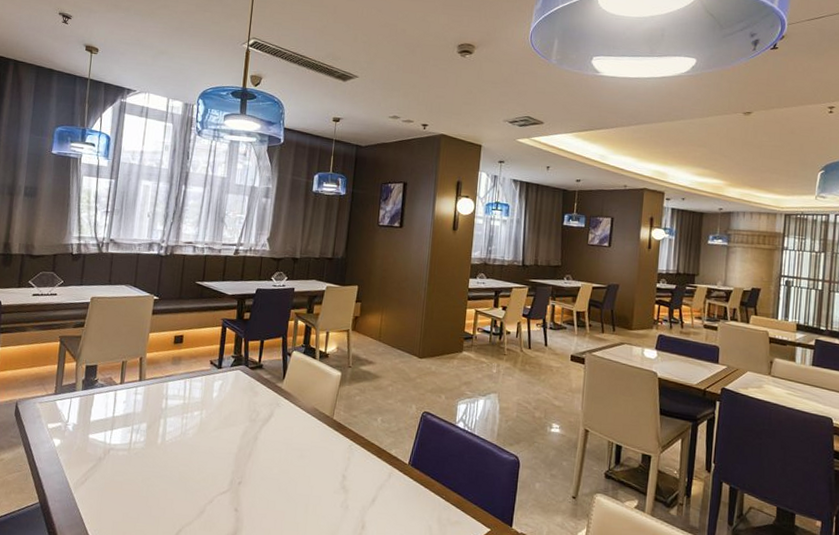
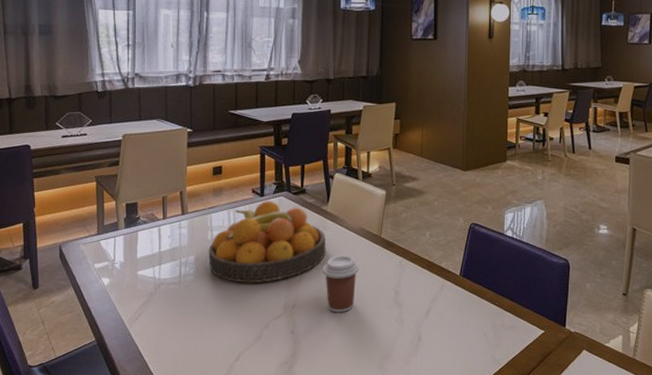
fruit bowl: none [160,373,278,456] -> present [208,201,327,284]
coffee cup: none [272,434,309,494] -> present [323,255,360,313]

